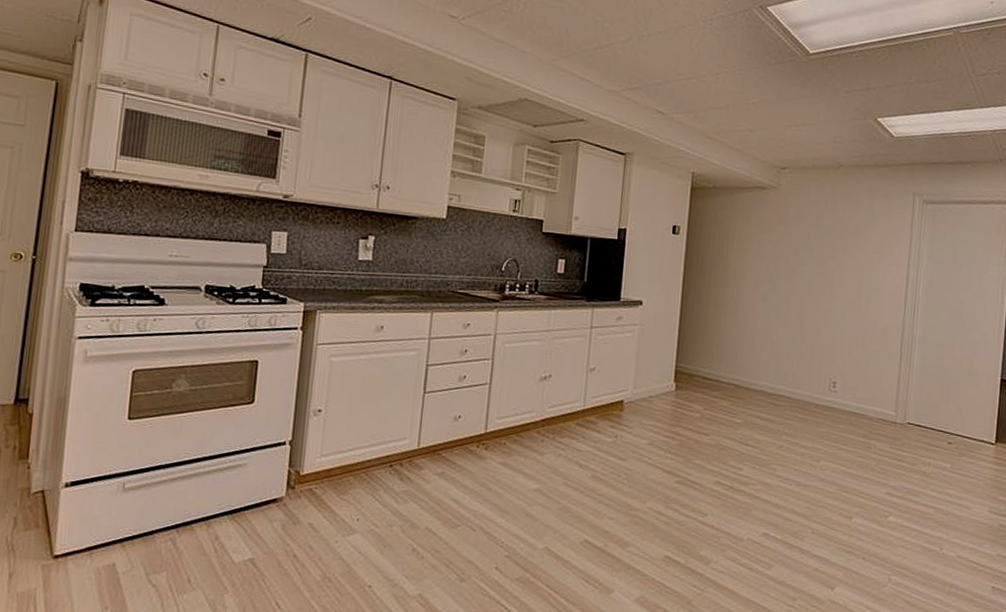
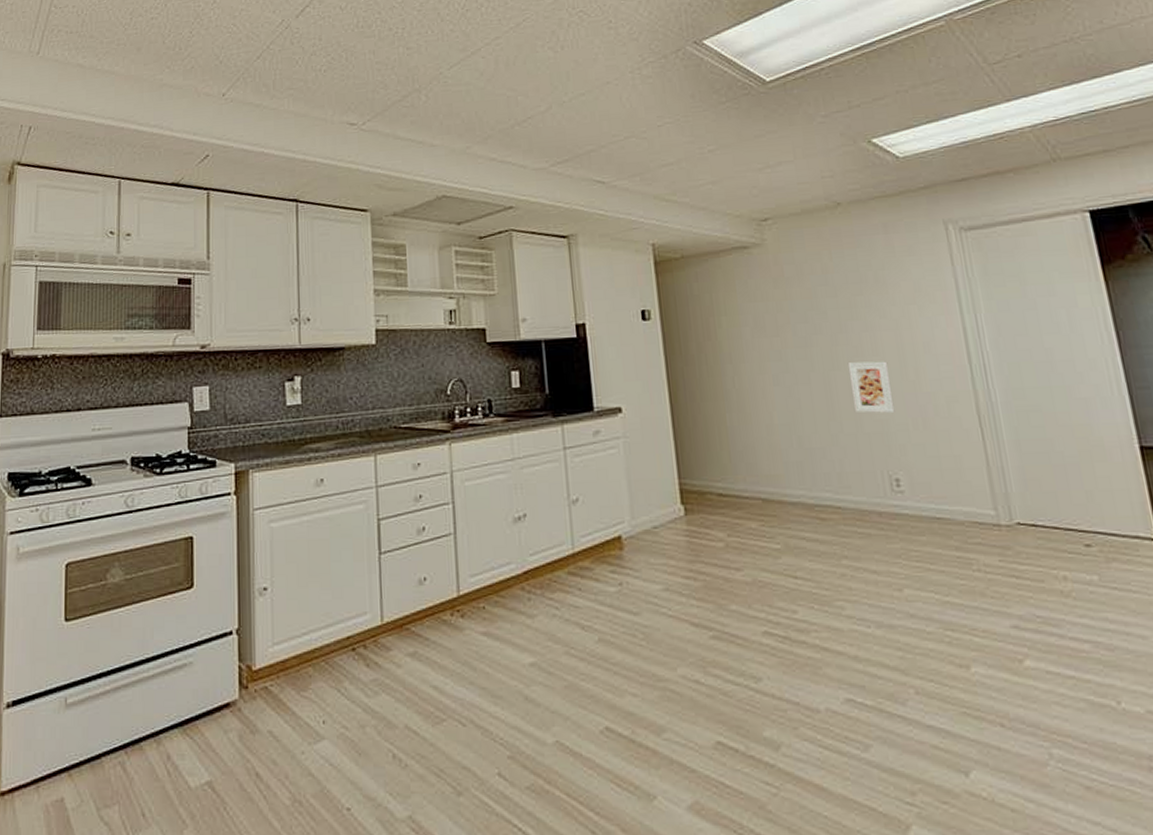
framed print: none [816,291,848,334] -> present [847,361,895,414]

